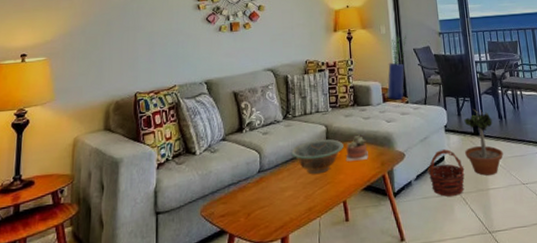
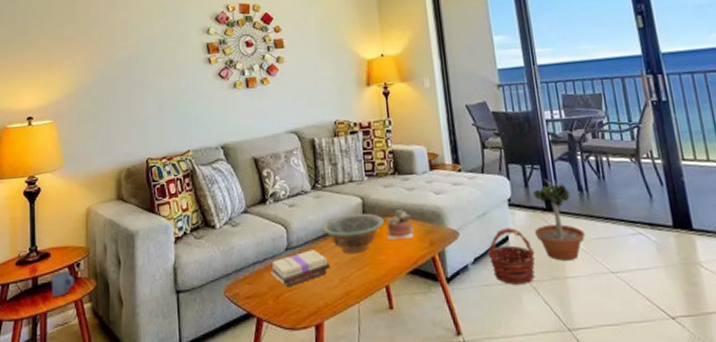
mug: none [33,197,57,223] -> present [51,271,74,297]
books: none [244,171,296,206] -> present [270,249,330,288]
vase: present [387,34,406,100] -> none [434,87,457,168]

